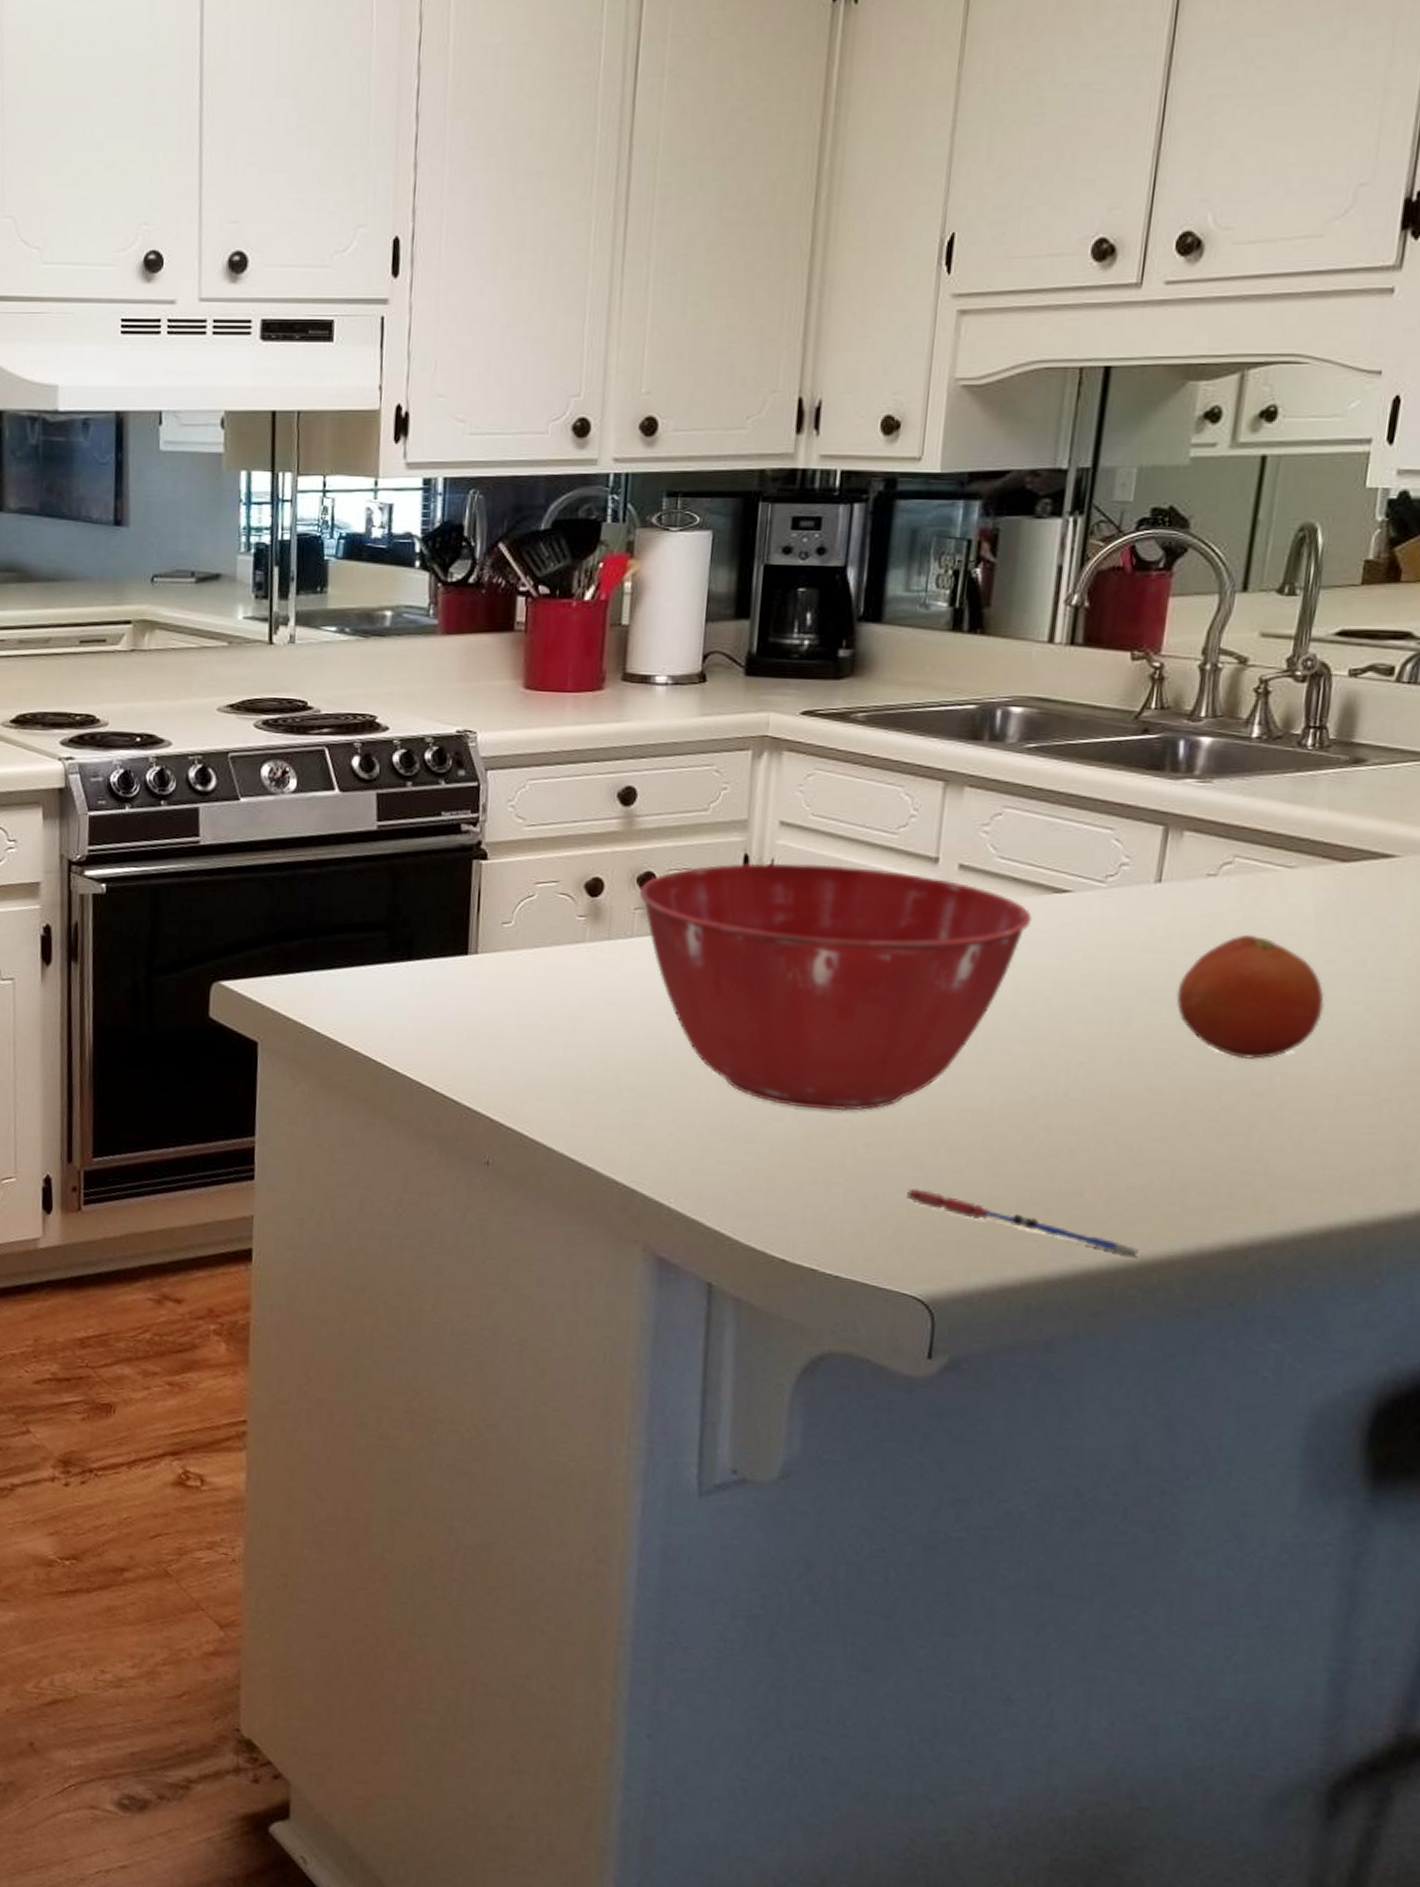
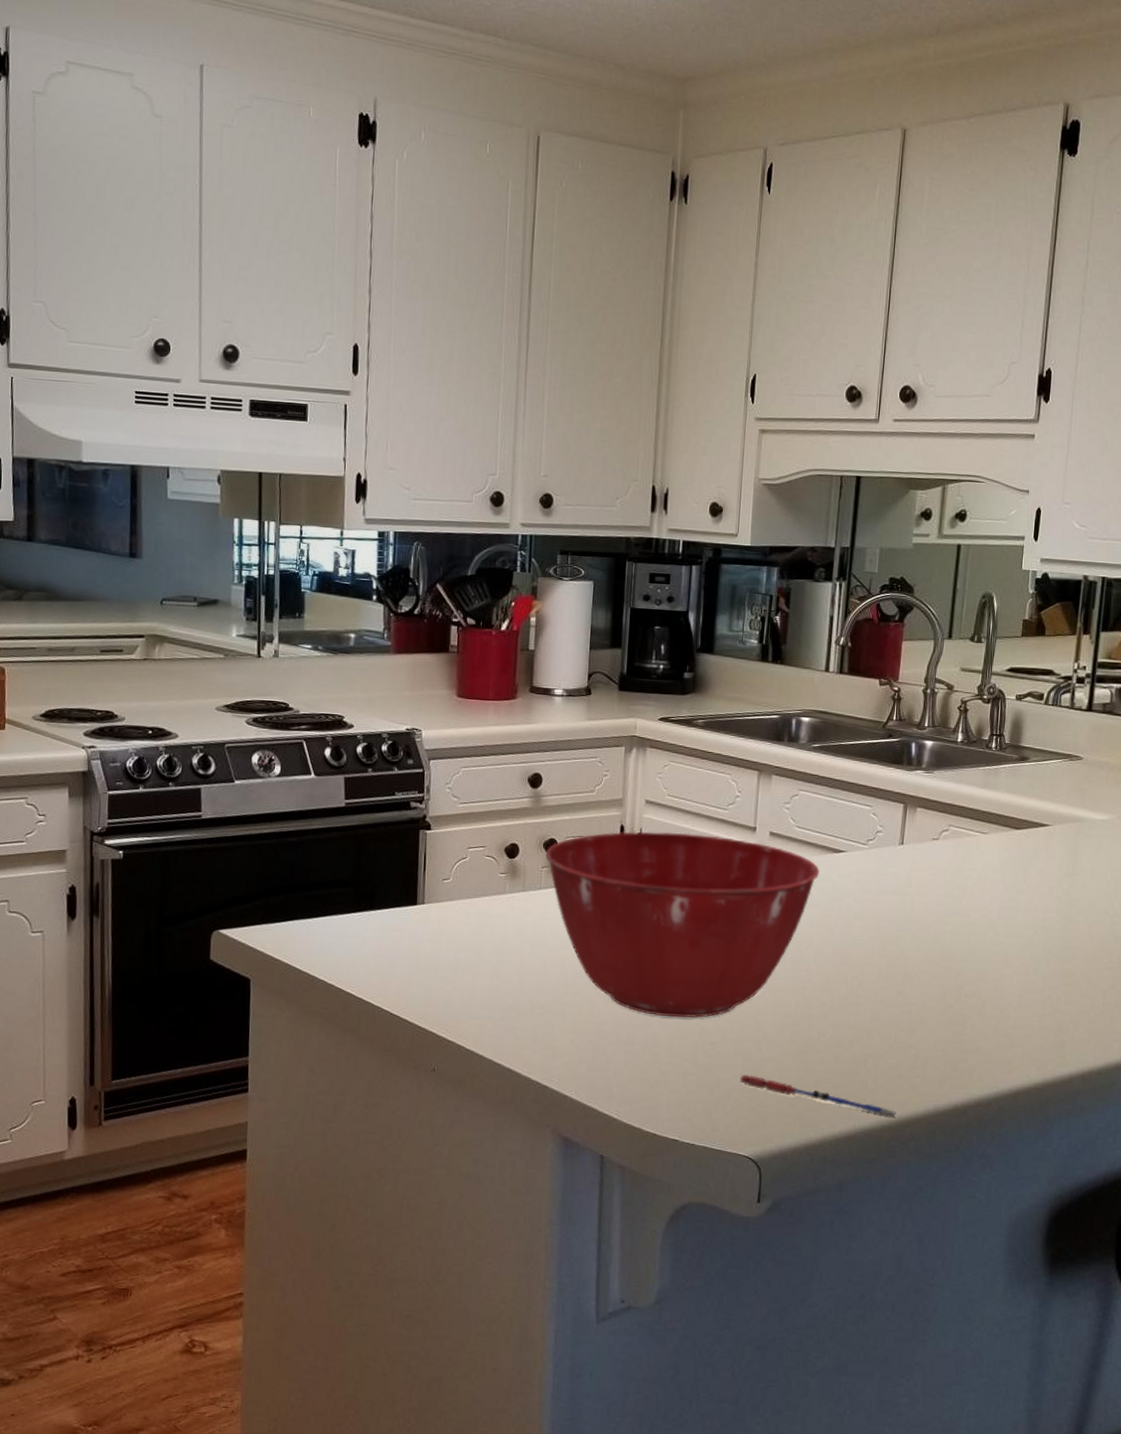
fruit: present [1176,934,1325,1060] -> none [915,881,1009,970]

